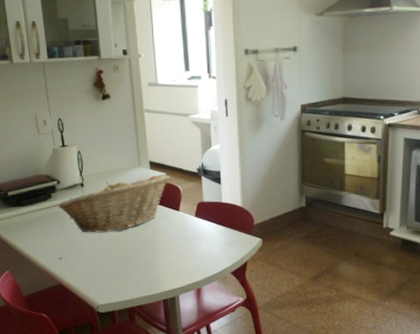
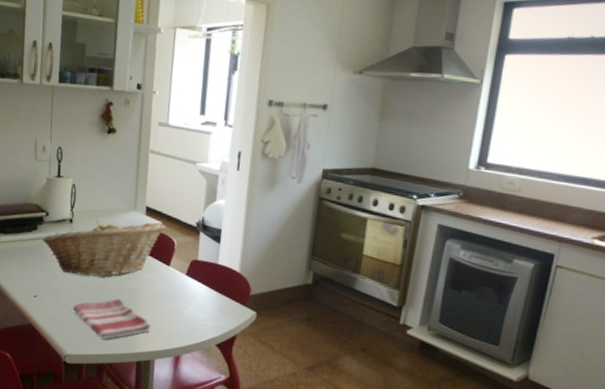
dish towel: none [97,248,171,286] -> present [72,298,151,340]

